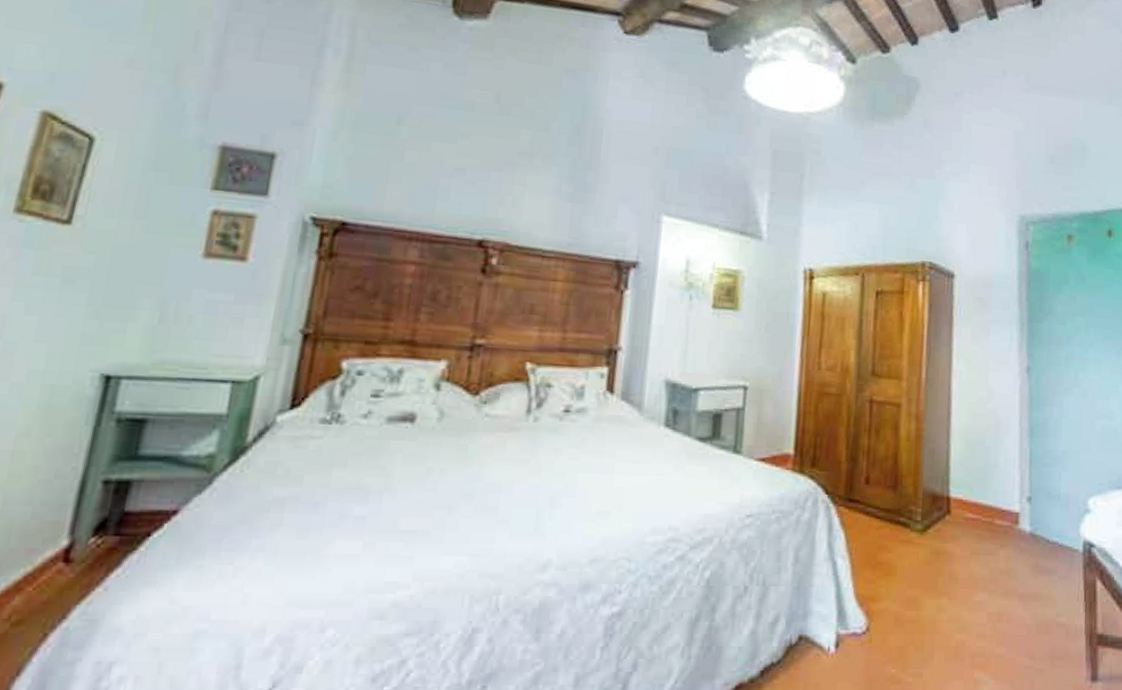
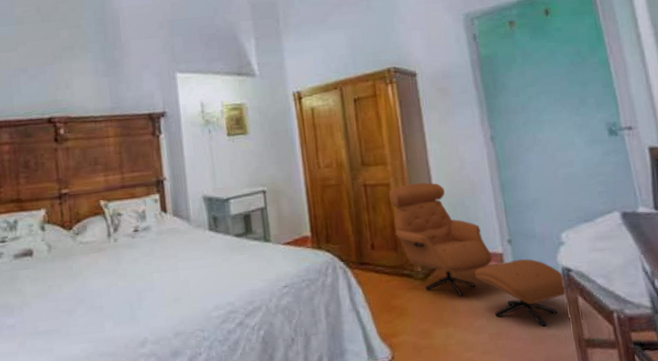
armchair: none [897,408,1085,612] -> present [389,182,567,327]

